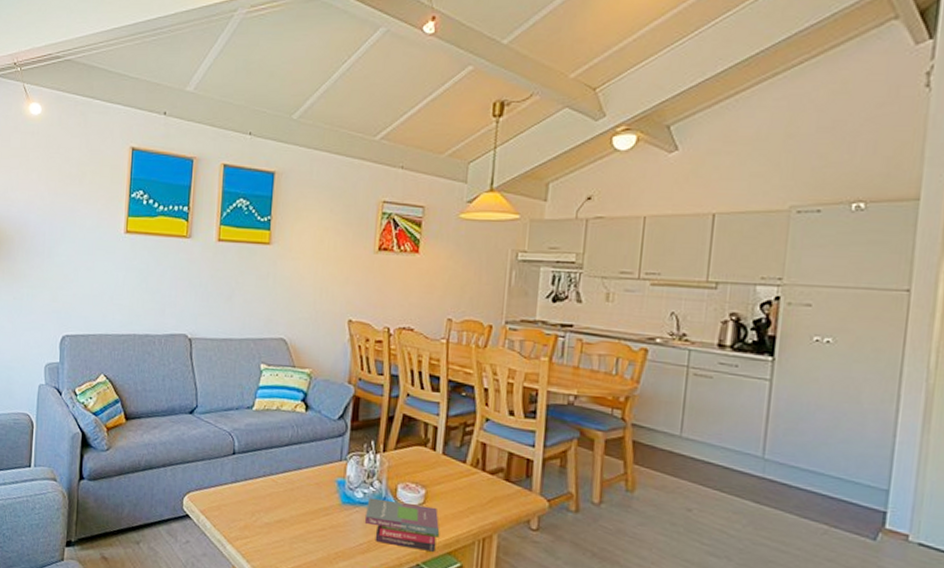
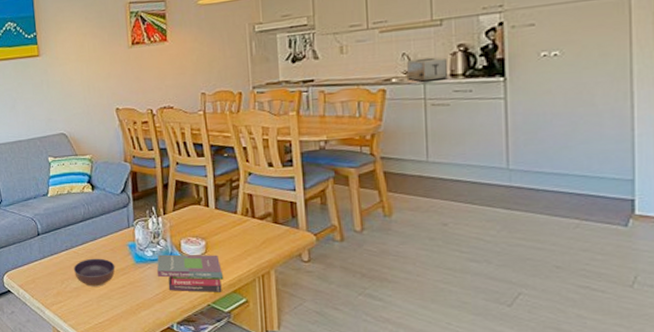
bowl: none [268,490,318,526] -> present [73,258,116,287]
toaster: none [673,320,717,350] -> present [407,57,447,83]

